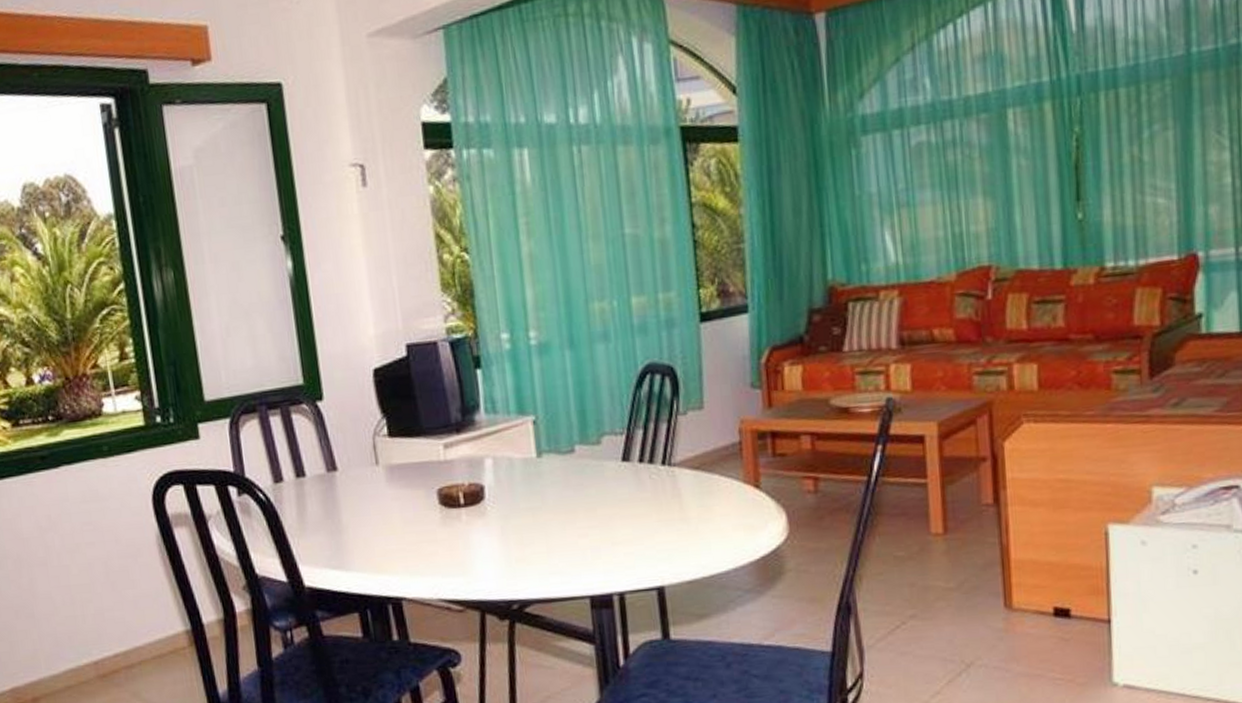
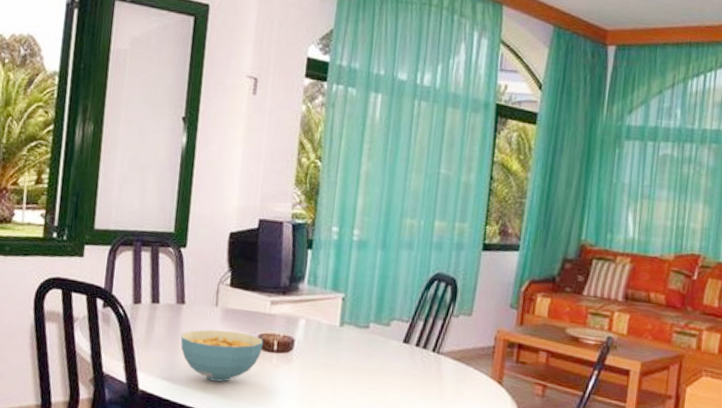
cereal bowl: none [341,491,446,558] -> present [180,330,263,382]

